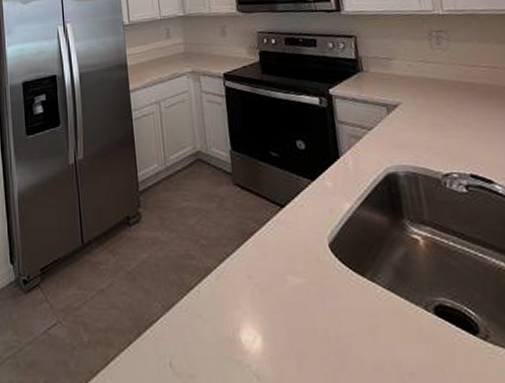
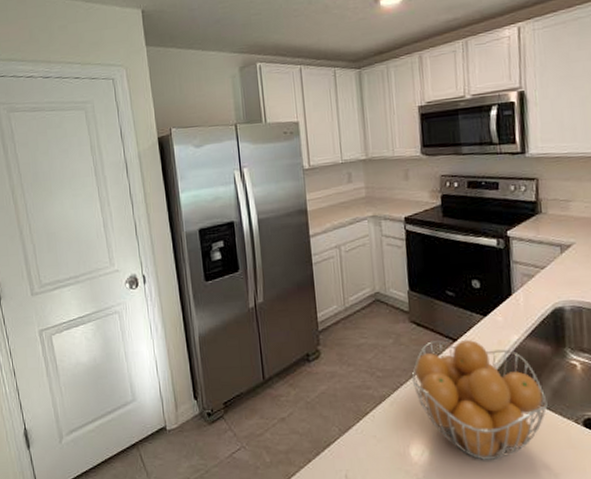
fruit basket: none [238,206,392,352] -> present [411,340,548,460]

